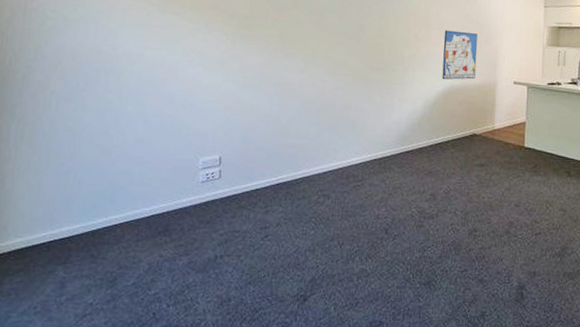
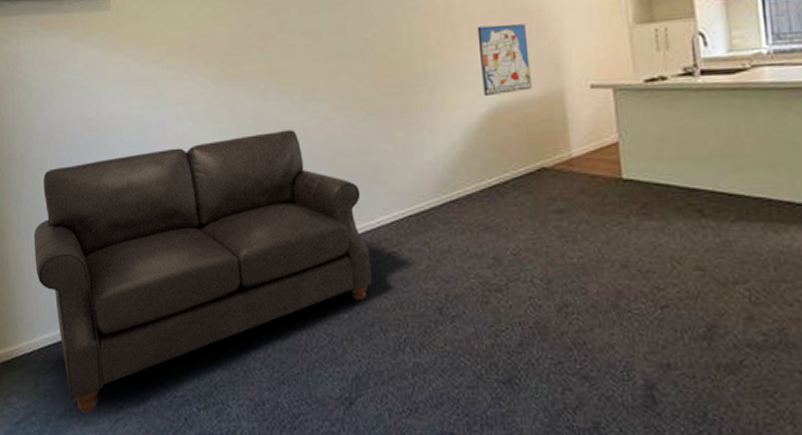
sofa: none [19,84,339,310] -> present [33,130,373,414]

